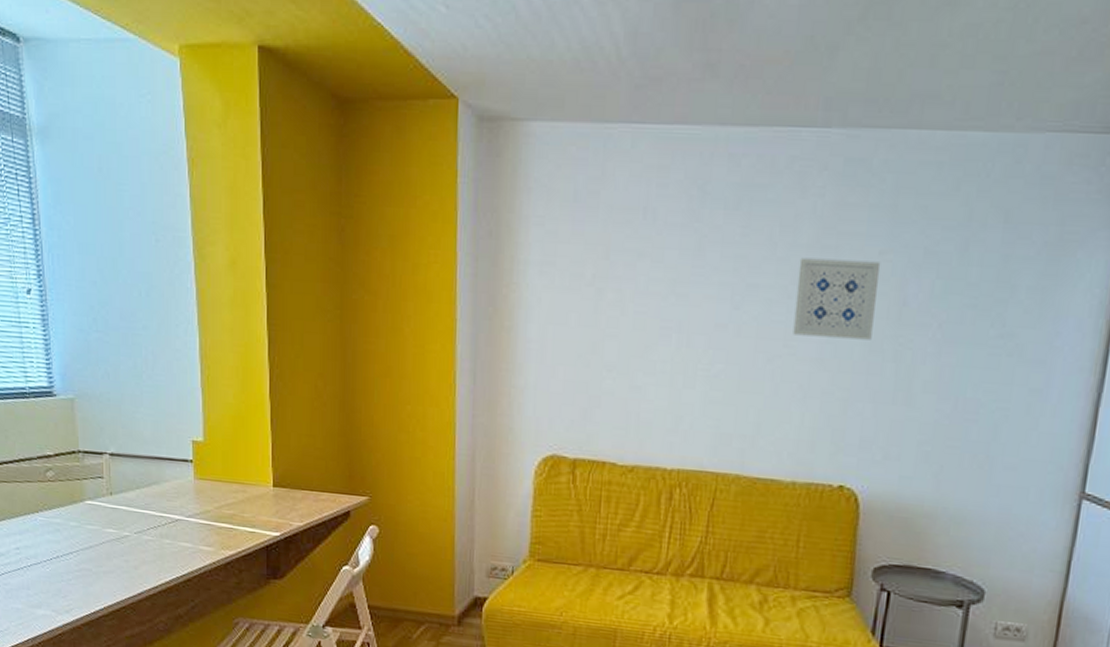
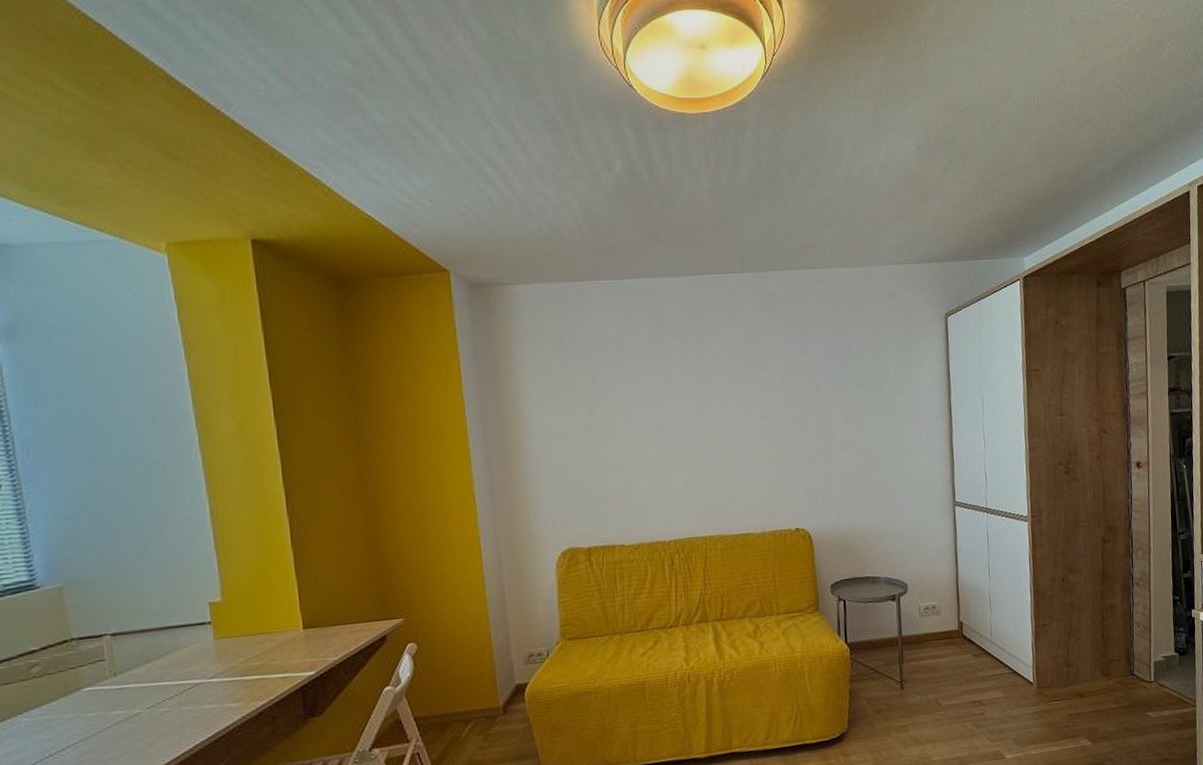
wall art: present [793,257,881,340] -> none [740,362,800,423]

